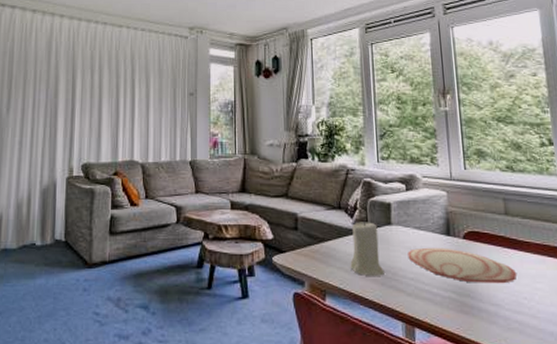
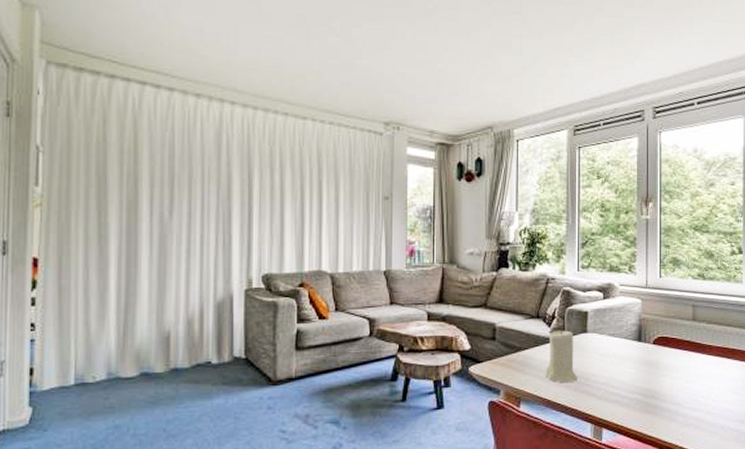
plate: present [408,247,517,284] -> none [601,353,698,385]

